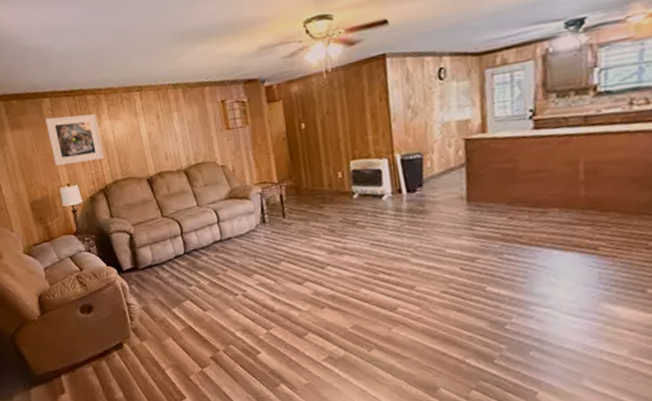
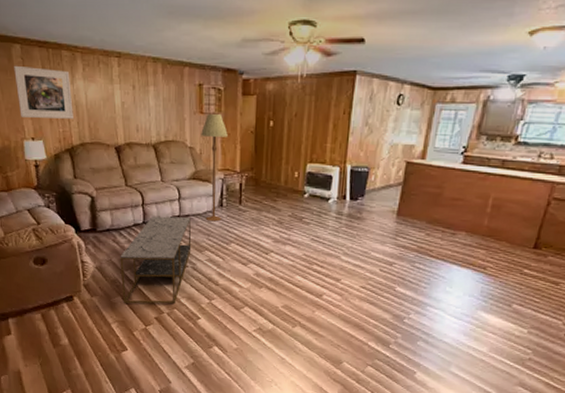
coffee table: none [165,240,239,344] -> present [120,216,192,304]
floor lamp: none [230,127,267,241] -> present [201,114,228,222]

